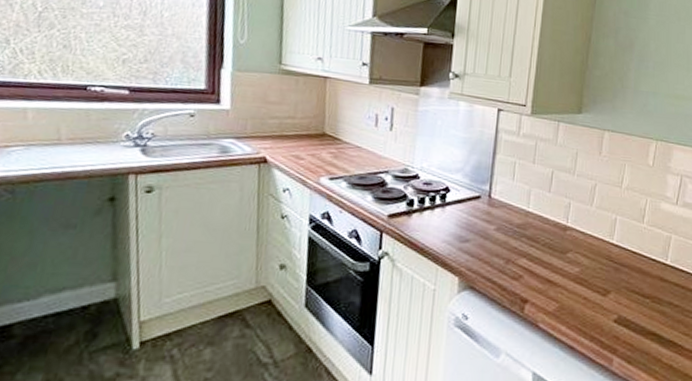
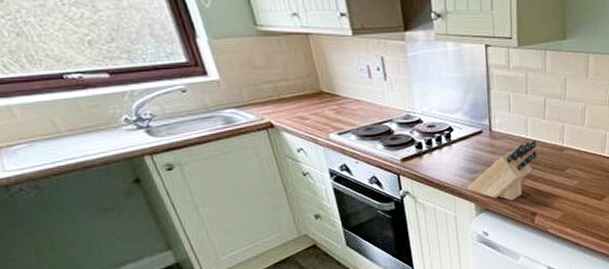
knife block: none [453,213,539,281] -> present [467,140,538,201]

